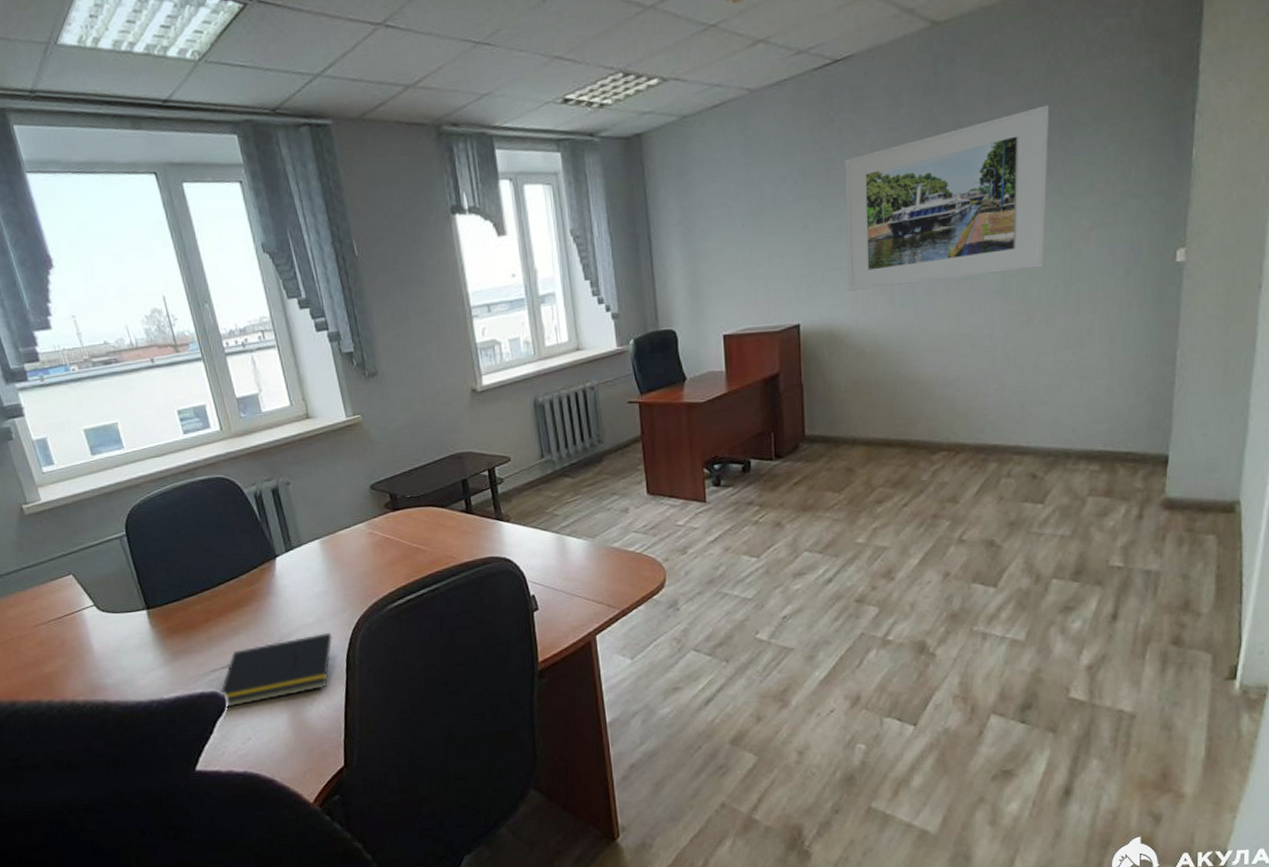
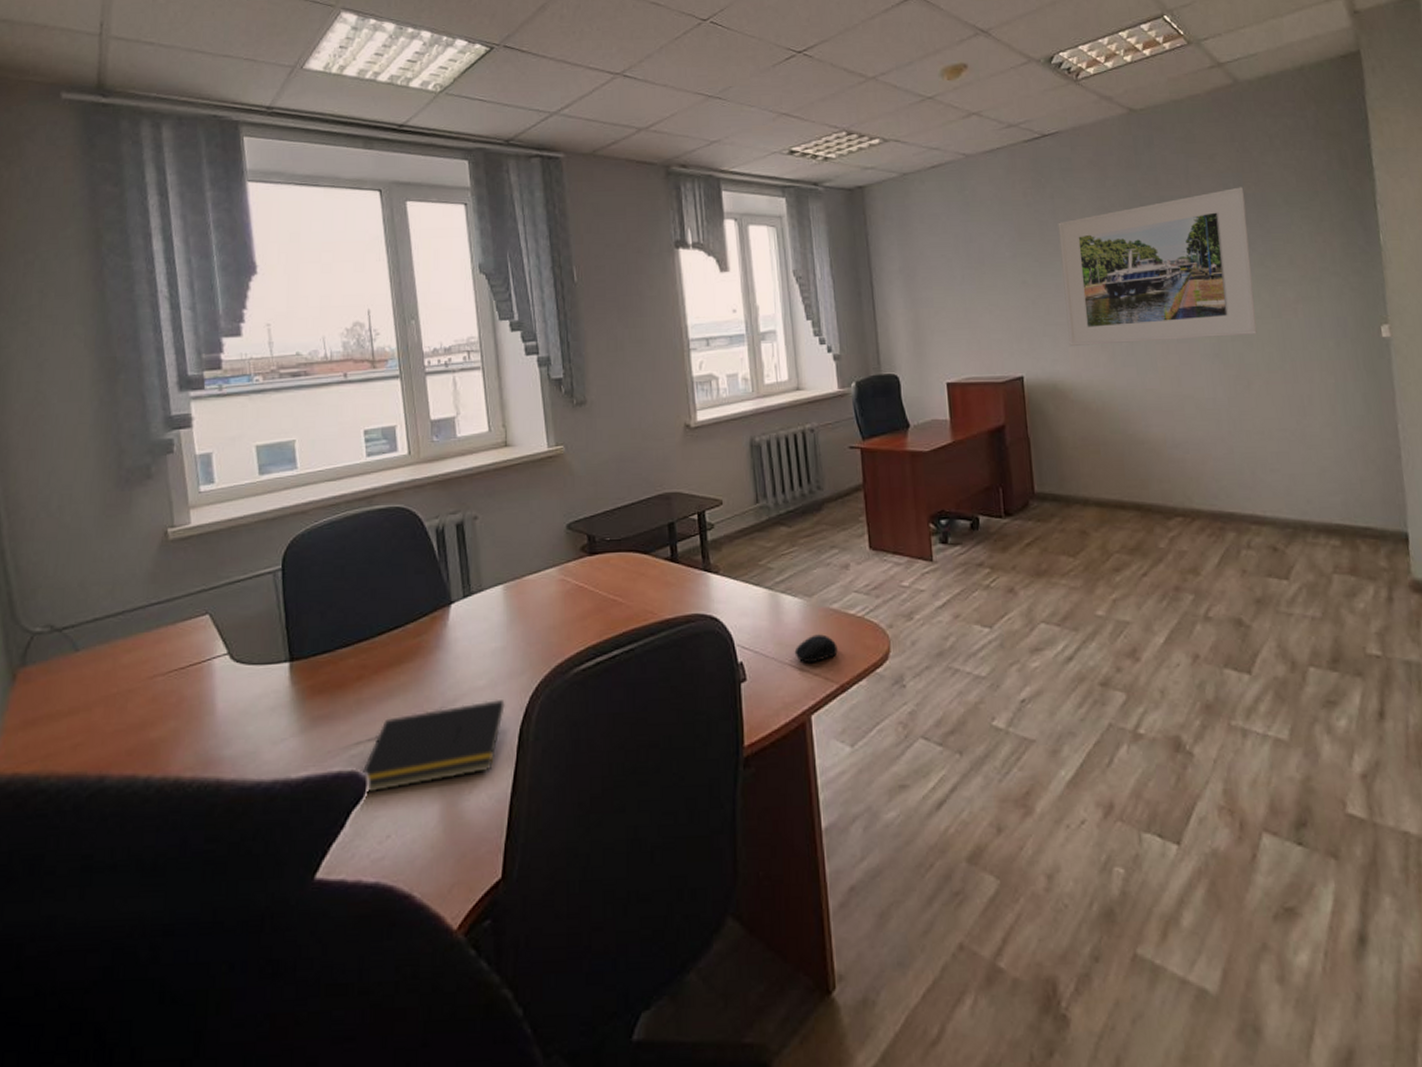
computer mouse: none [580,569,619,594] -> present [794,634,838,664]

